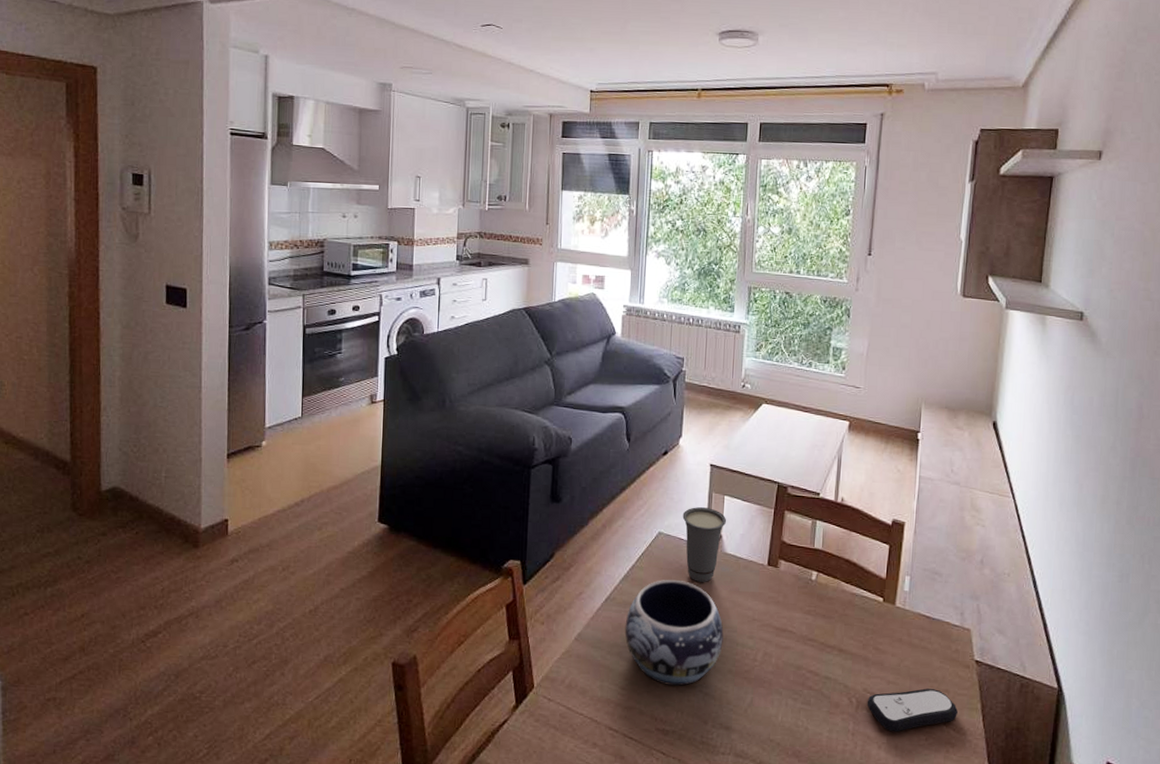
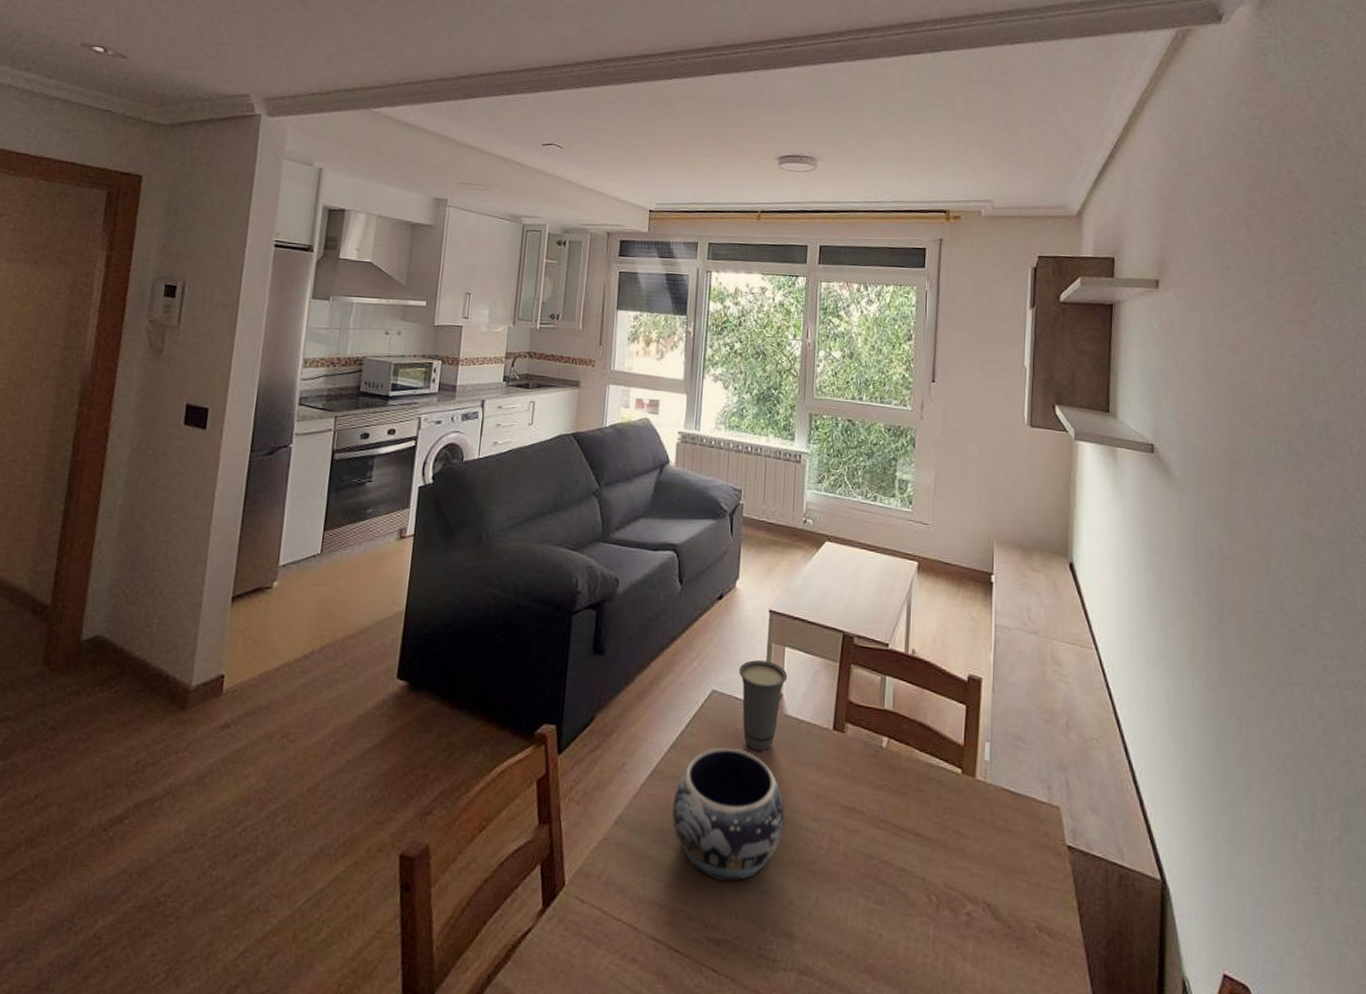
remote control: present [867,688,958,732] -> none [948,882,1051,939]

